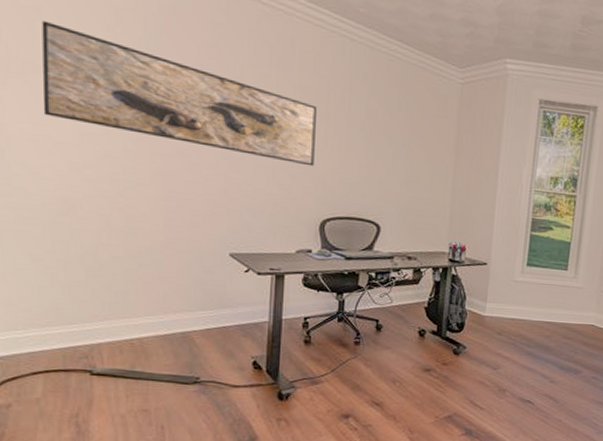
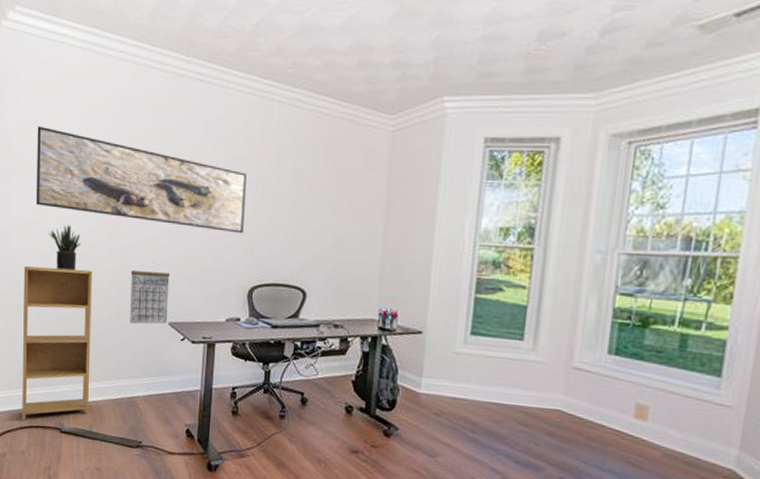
shelving unit: none [28,186,130,364] -> present [22,266,92,420]
potted plant: none [64,141,113,194] -> present [48,225,82,271]
calendar: none [180,196,229,256] -> present [130,269,170,325]

